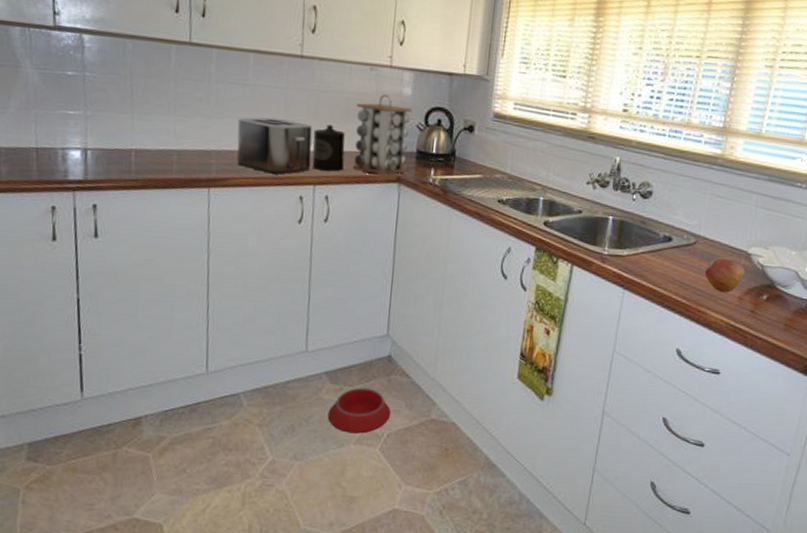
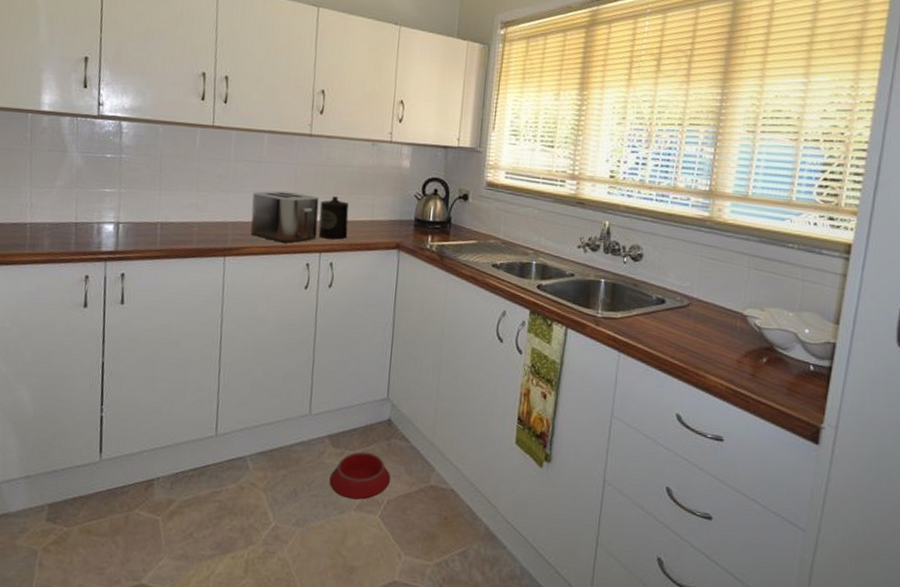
spice rack: present [353,94,412,176] -> none [356,167,411,243]
fruit: present [705,256,745,293] -> none [701,318,742,356]

